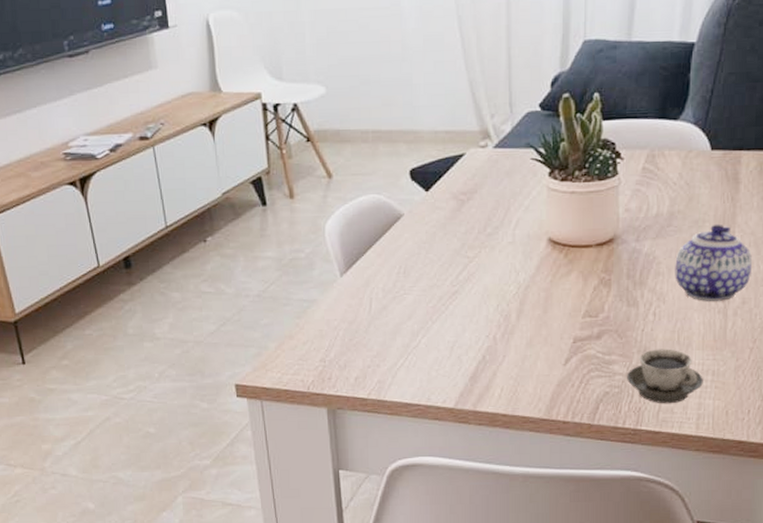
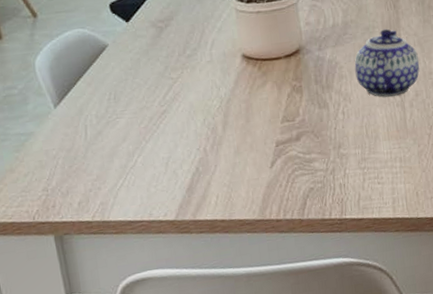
cup: present [626,348,703,404] -> none [326,142,394,193]

